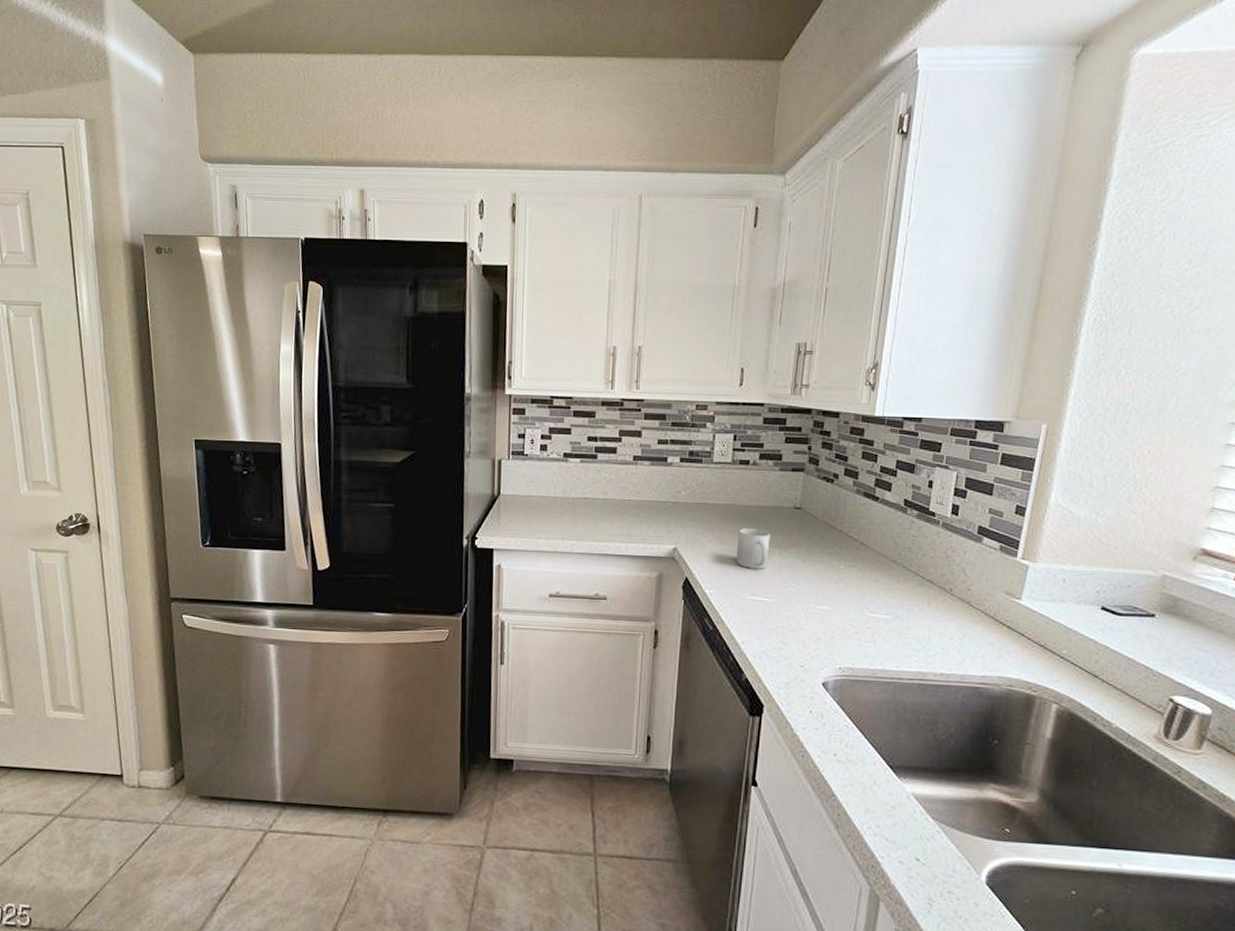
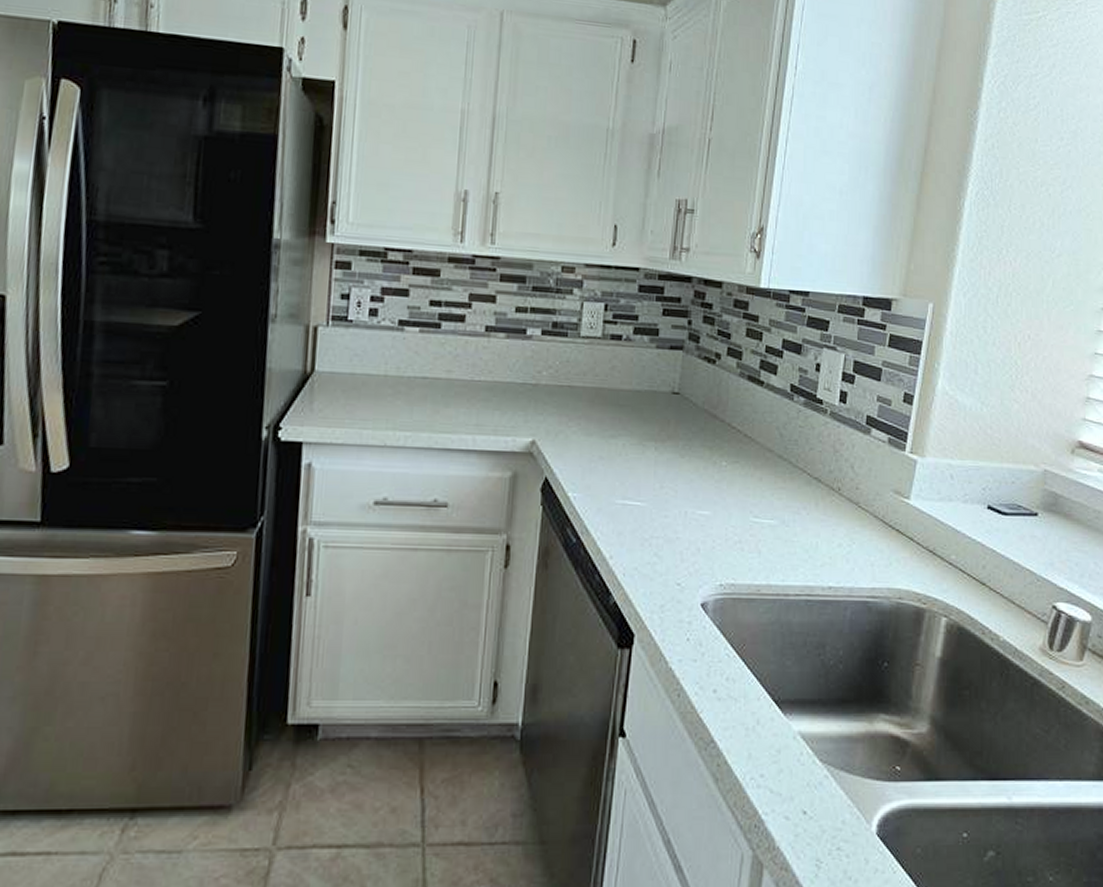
mug: present [736,528,770,569] -> none [605,417,645,467]

